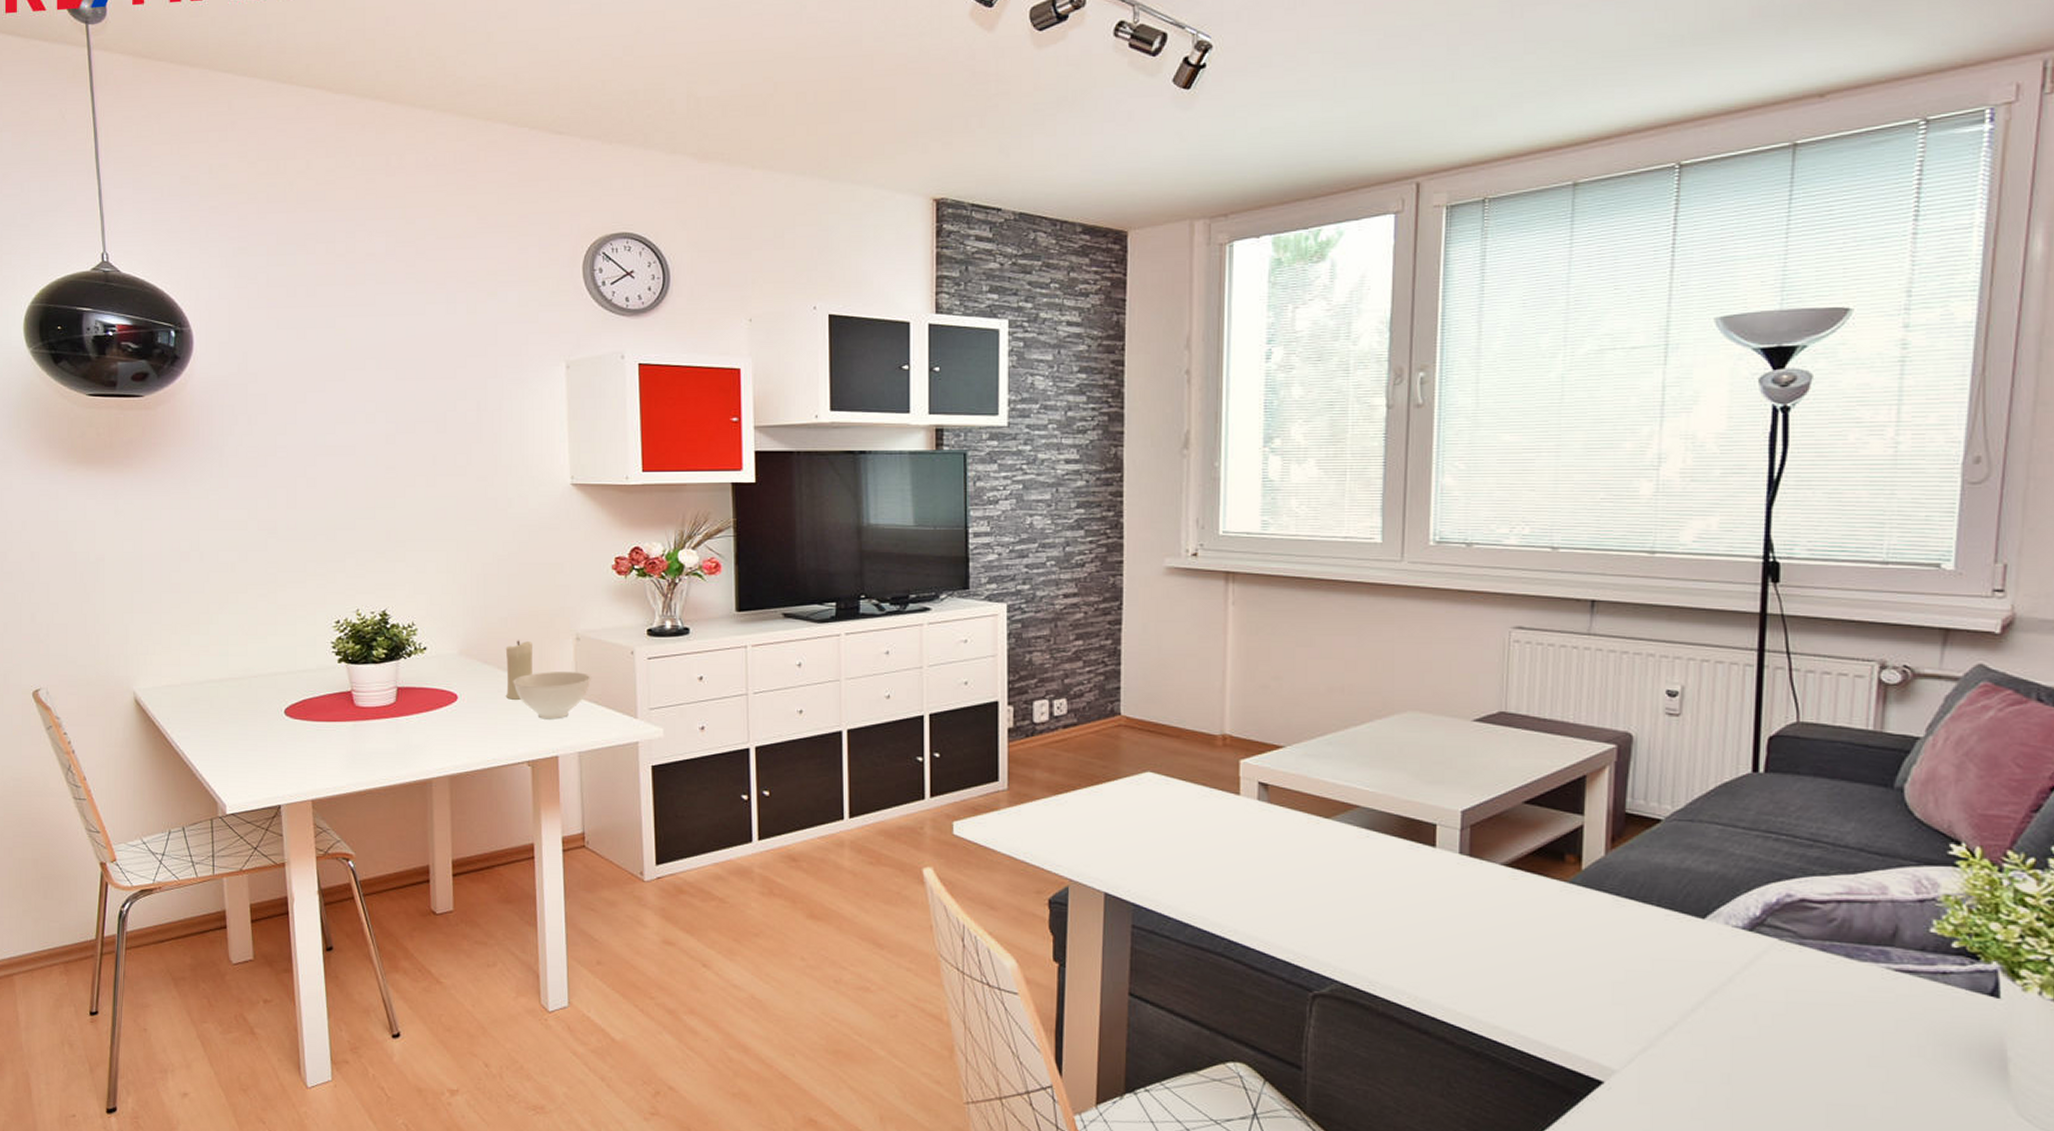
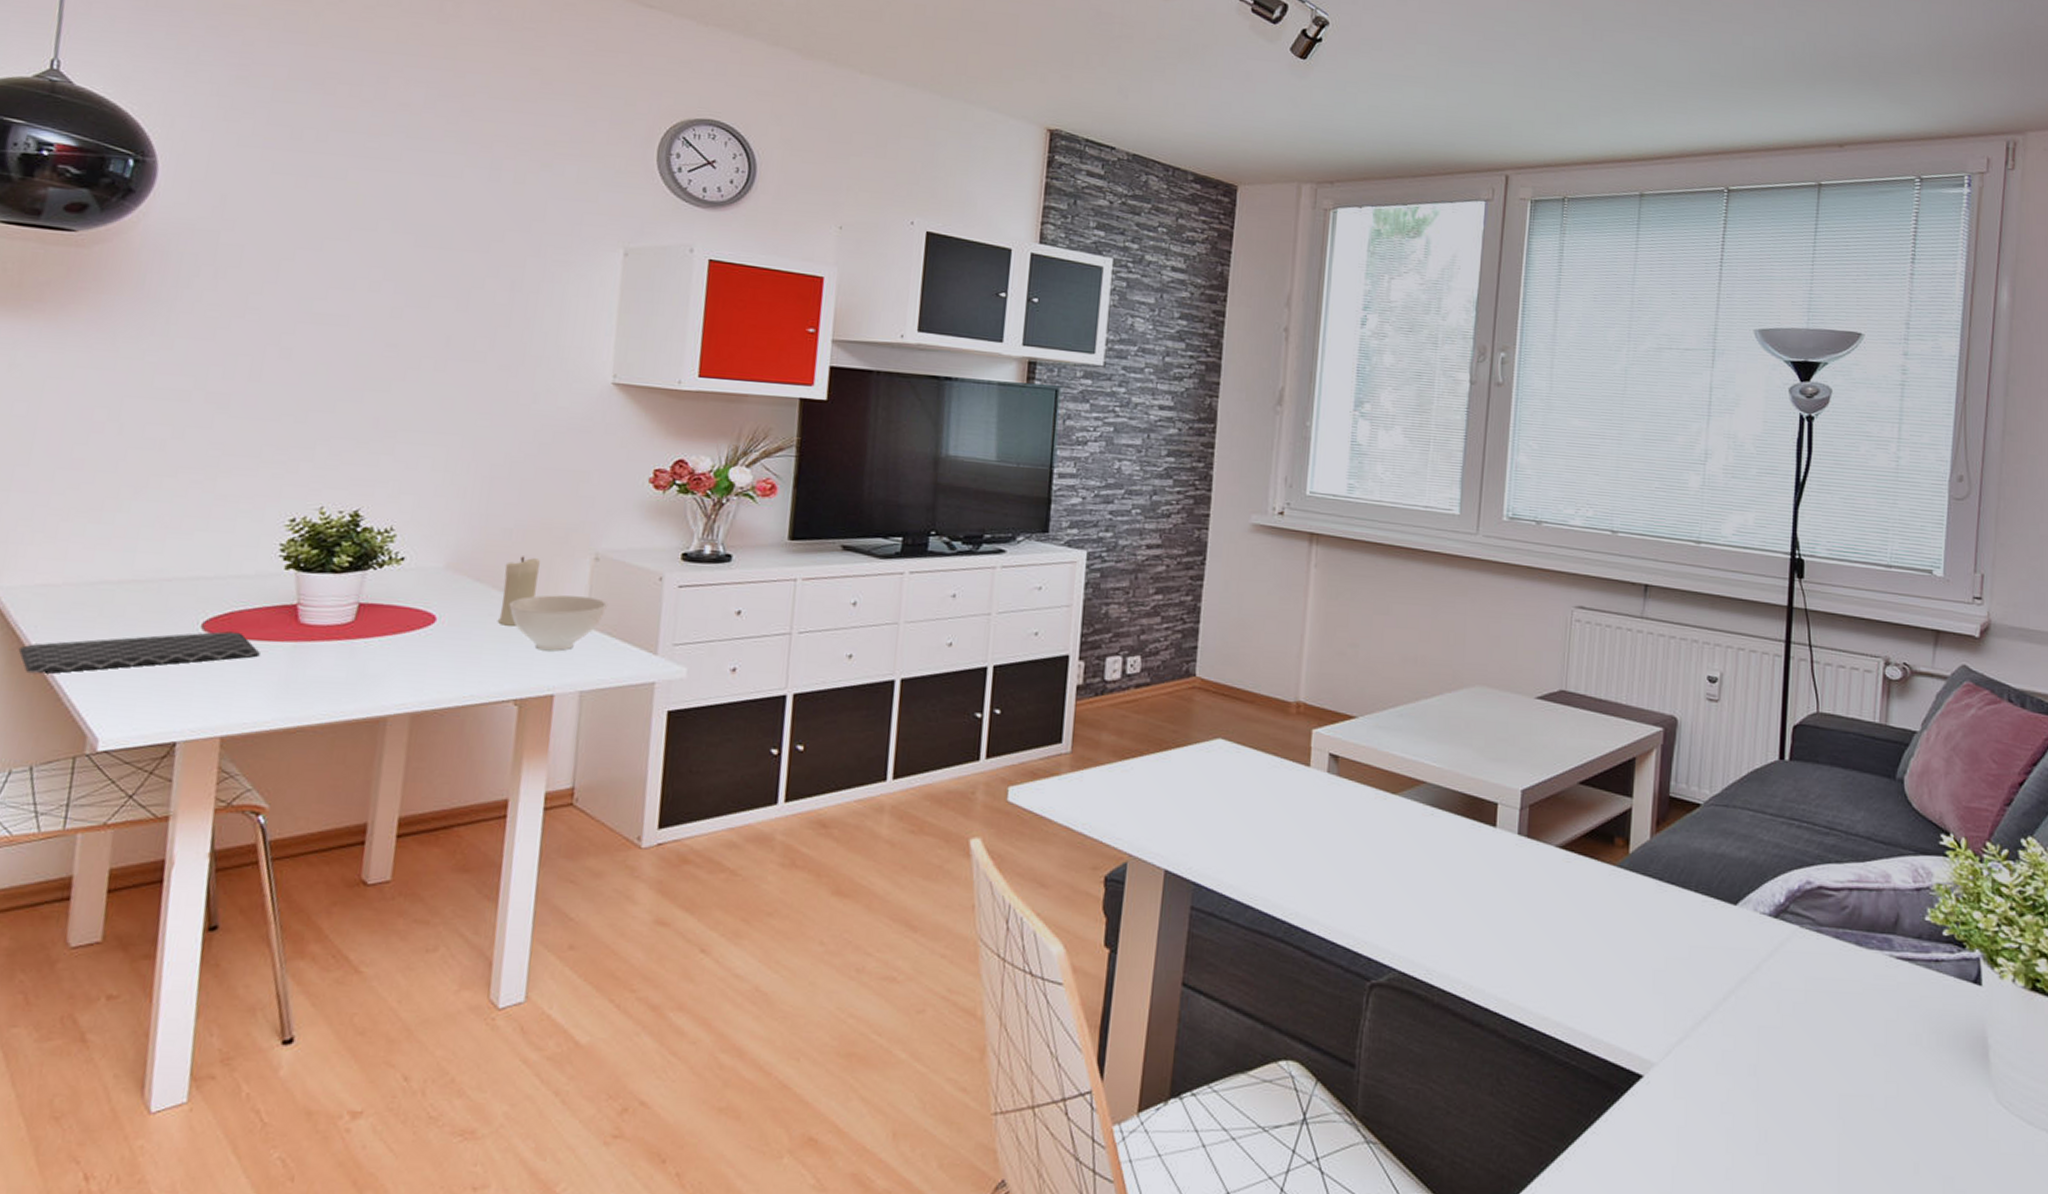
placemat: none [159,716,330,756] -> present [18,631,260,674]

